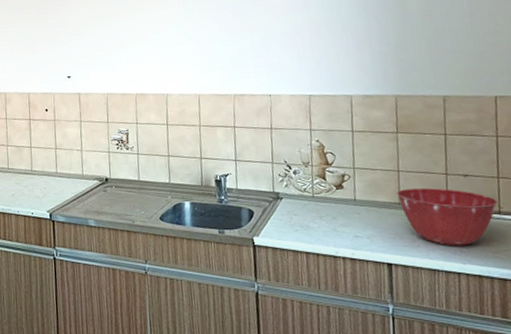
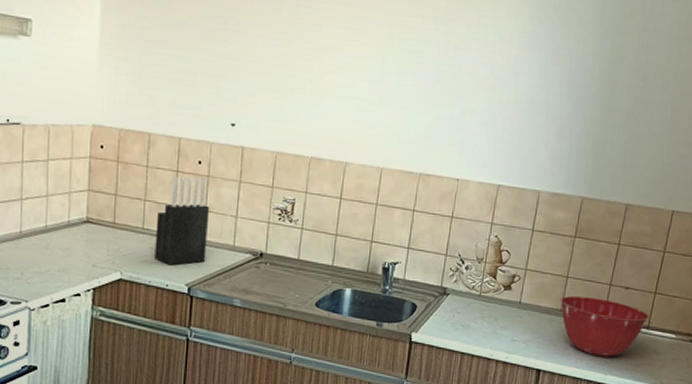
knife block: none [18,121,61,196] -> present [154,176,210,265]

